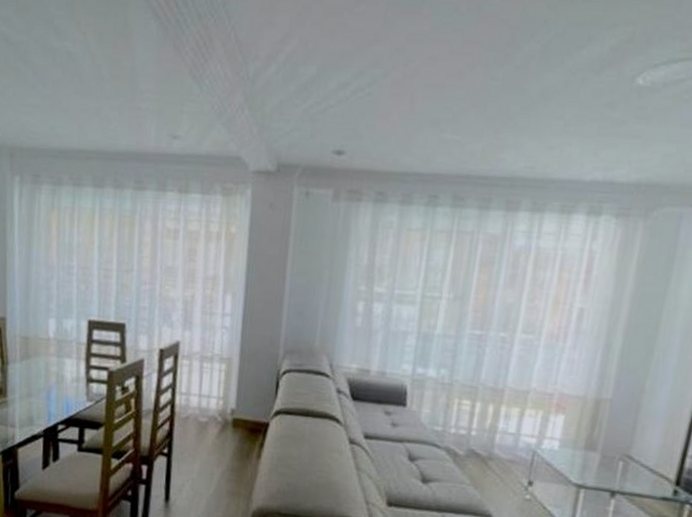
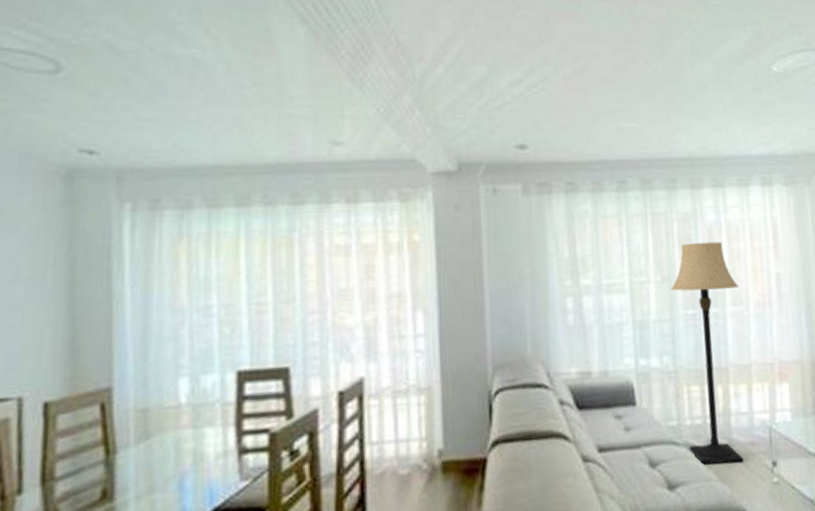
lamp: none [448,265,535,475] -> present [671,241,744,465]

